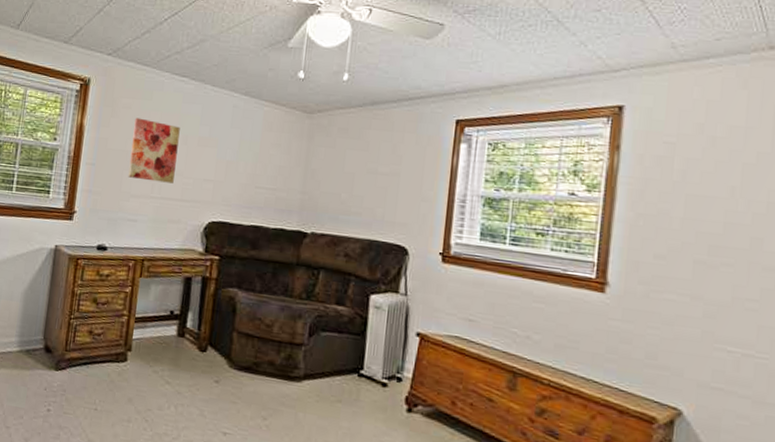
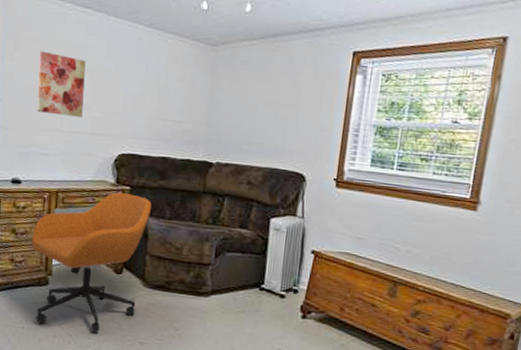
office chair: none [110,262,241,419] -> present [31,192,151,333]

